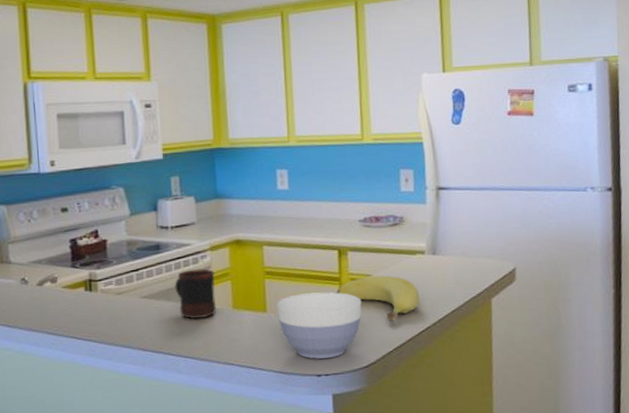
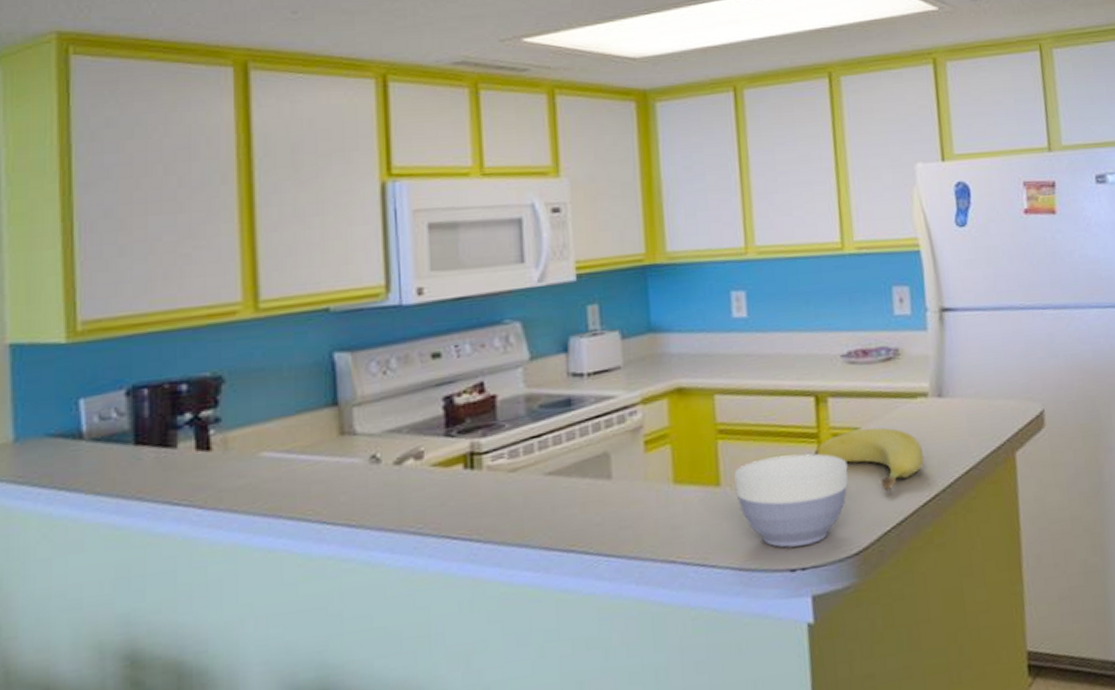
mug: present [174,268,217,319] -> none [592,429,651,501]

